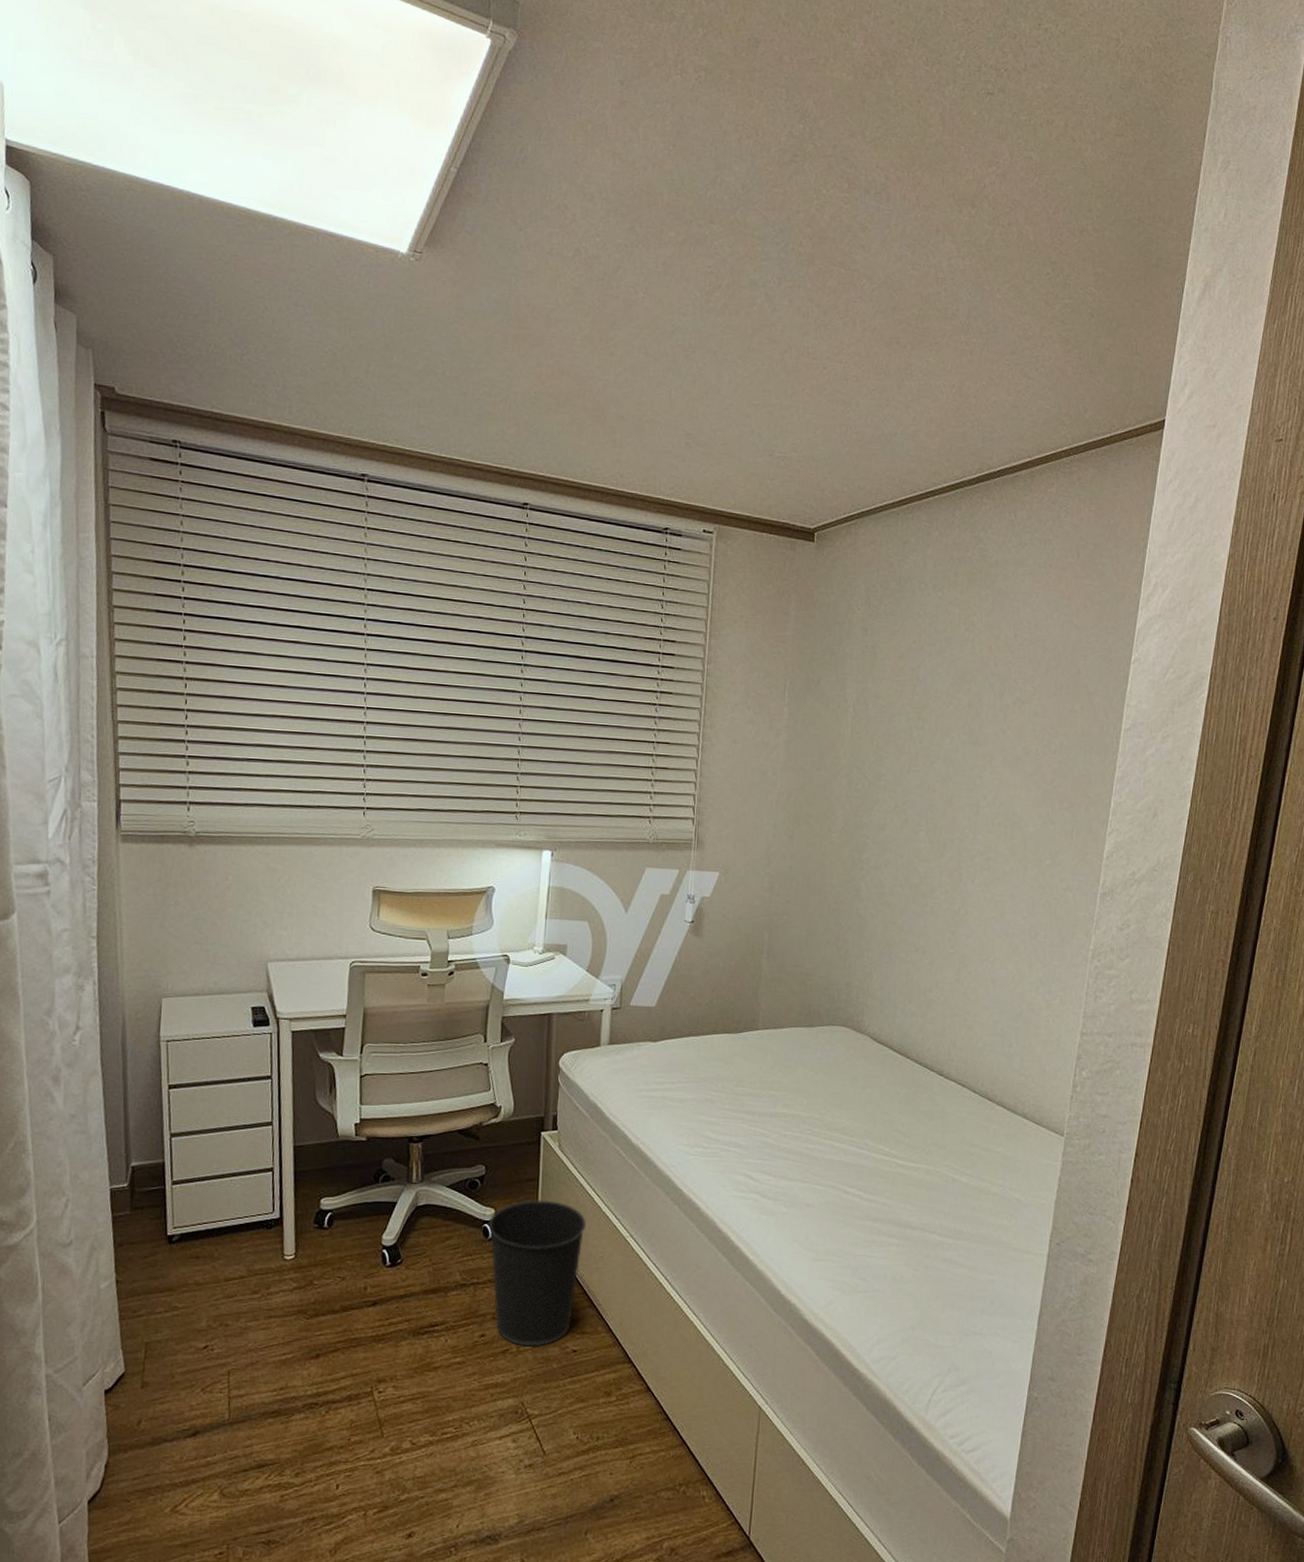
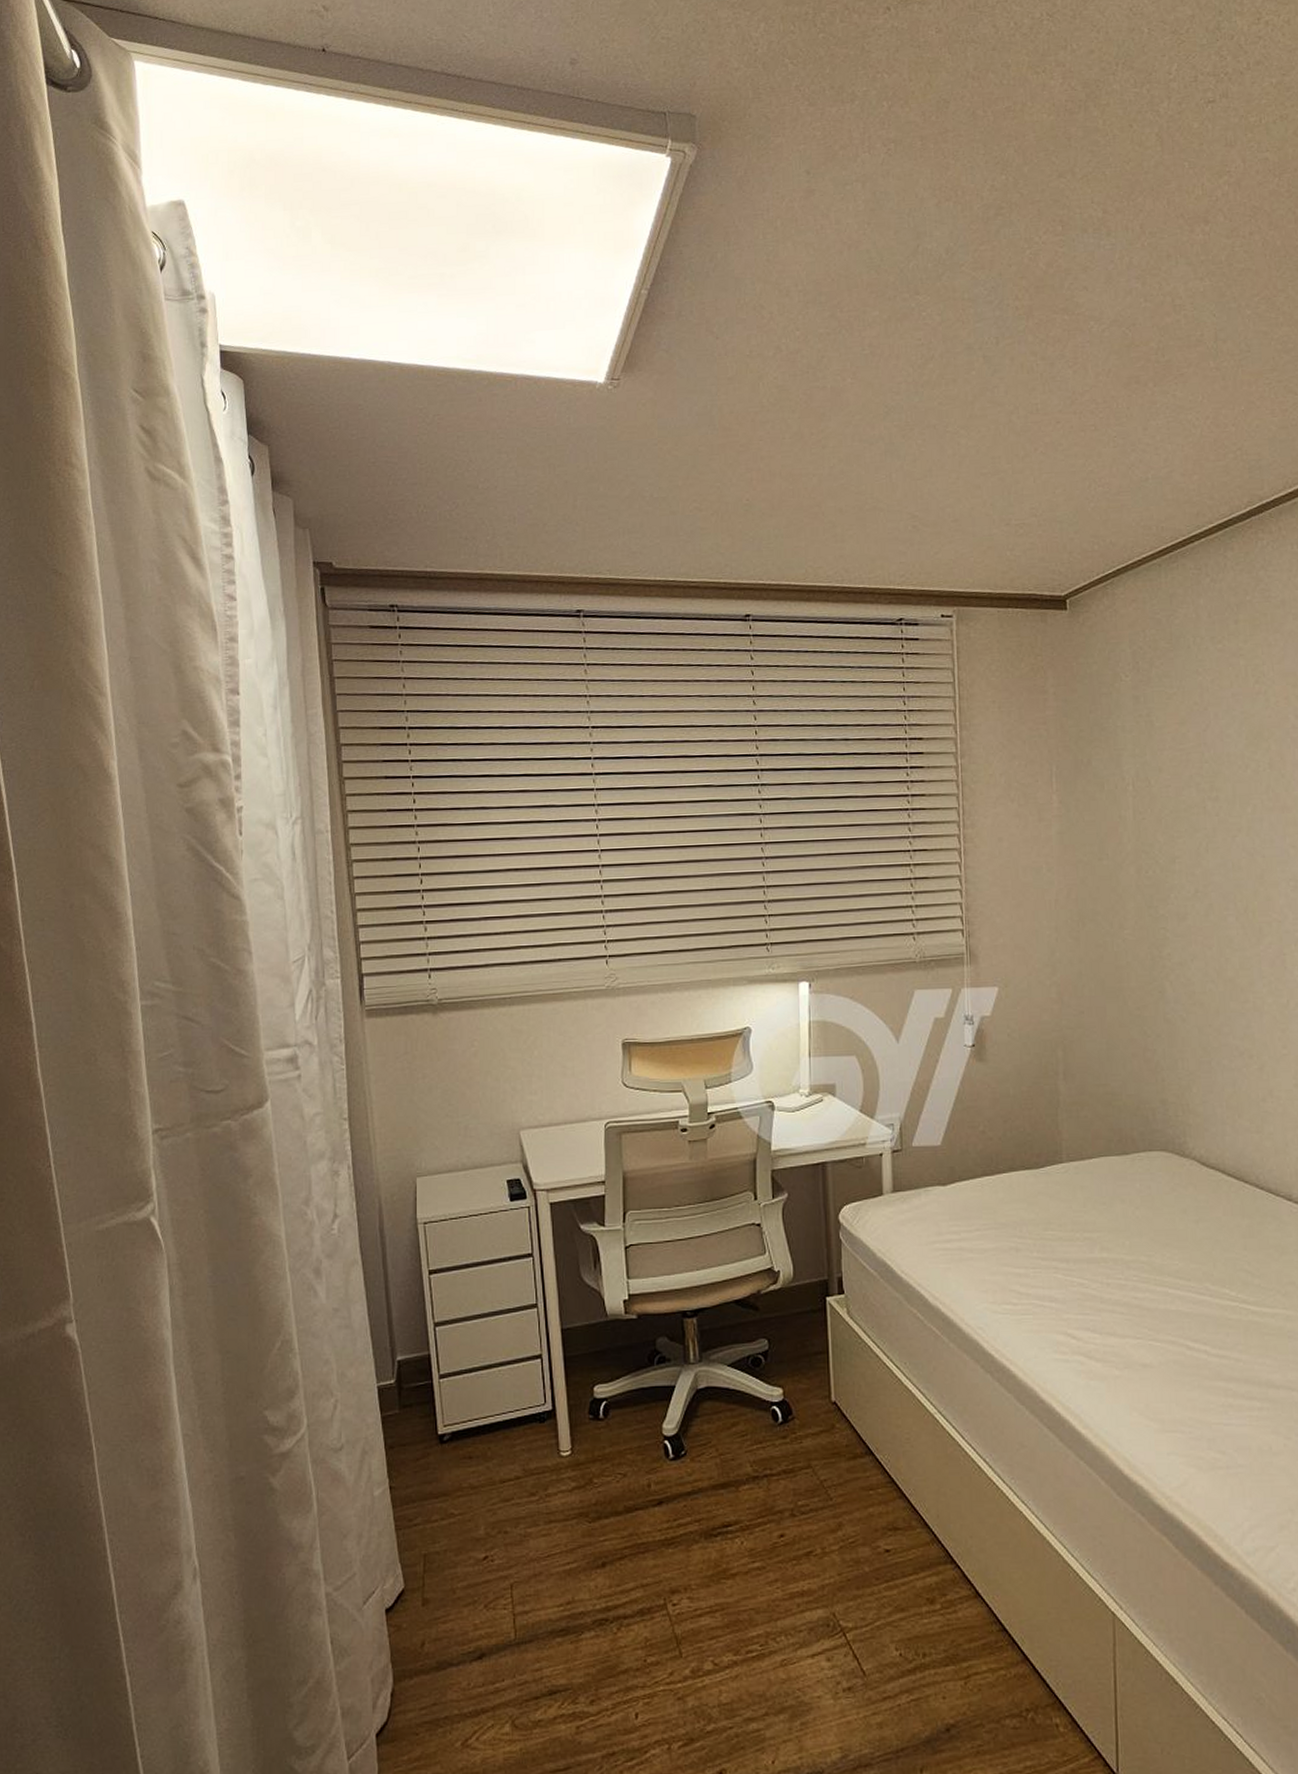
wastebasket: present [488,1199,586,1347] -> none [777,1375,886,1547]

